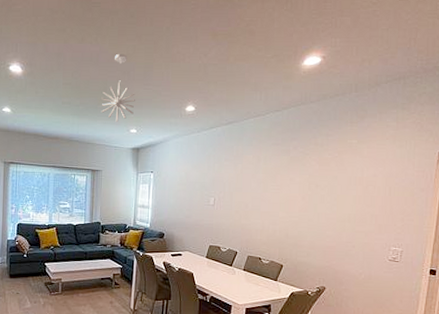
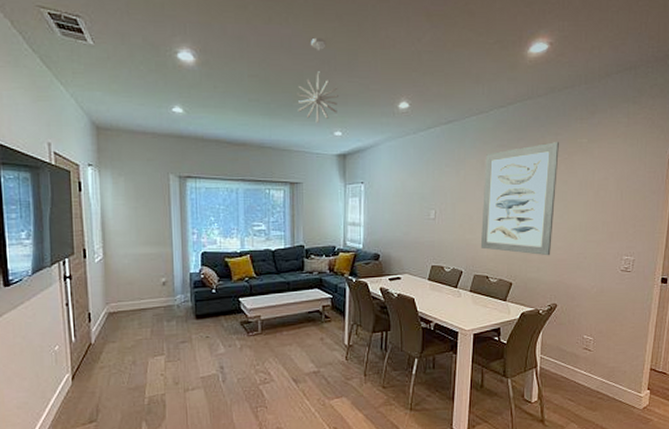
wall art: none [254,142,330,243] -> present [480,142,559,256]

